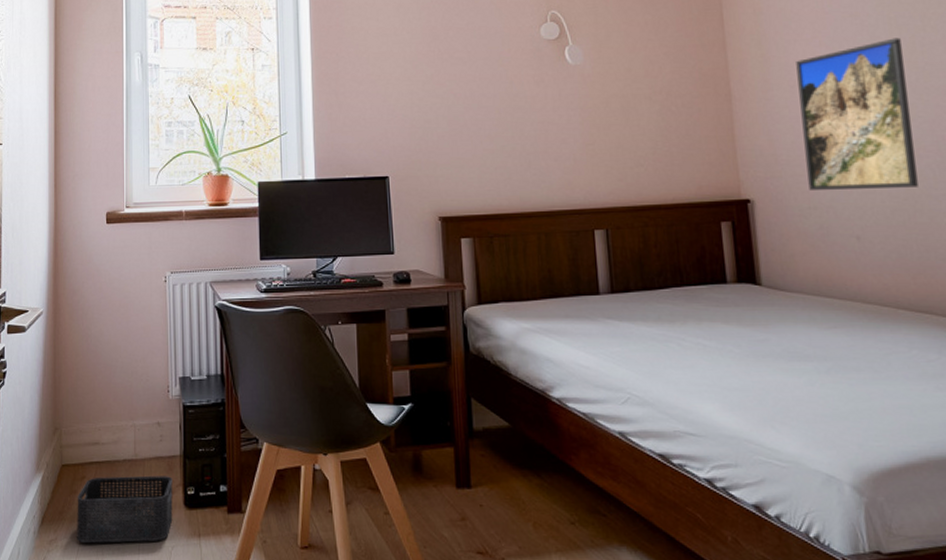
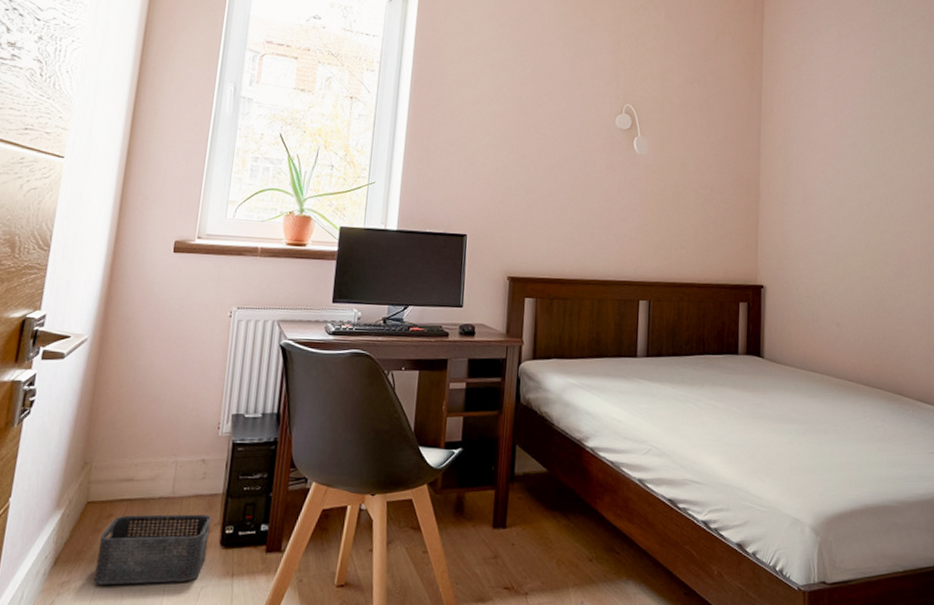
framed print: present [796,37,918,190] -> none [808,166,884,287]

